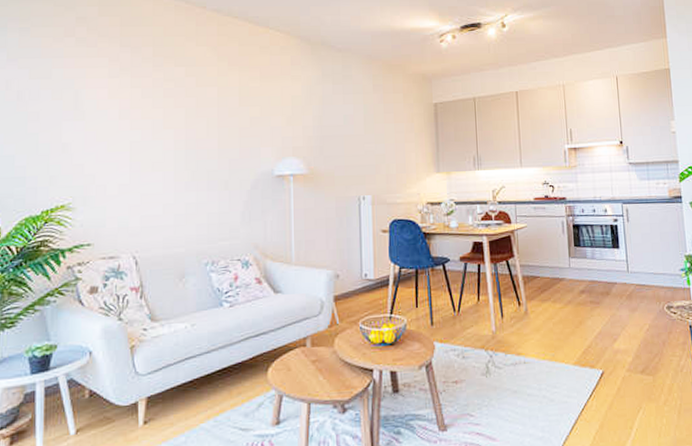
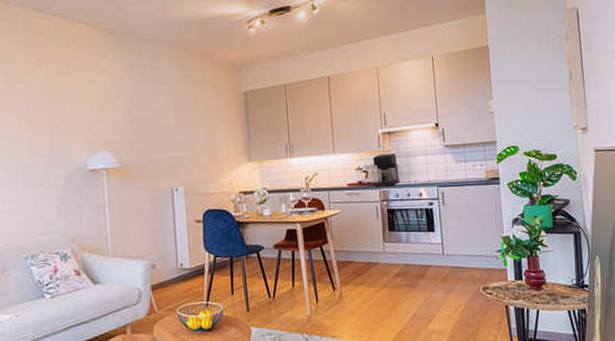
coffee maker: none [558,168,586,202] -> present [372,152,401,187]

